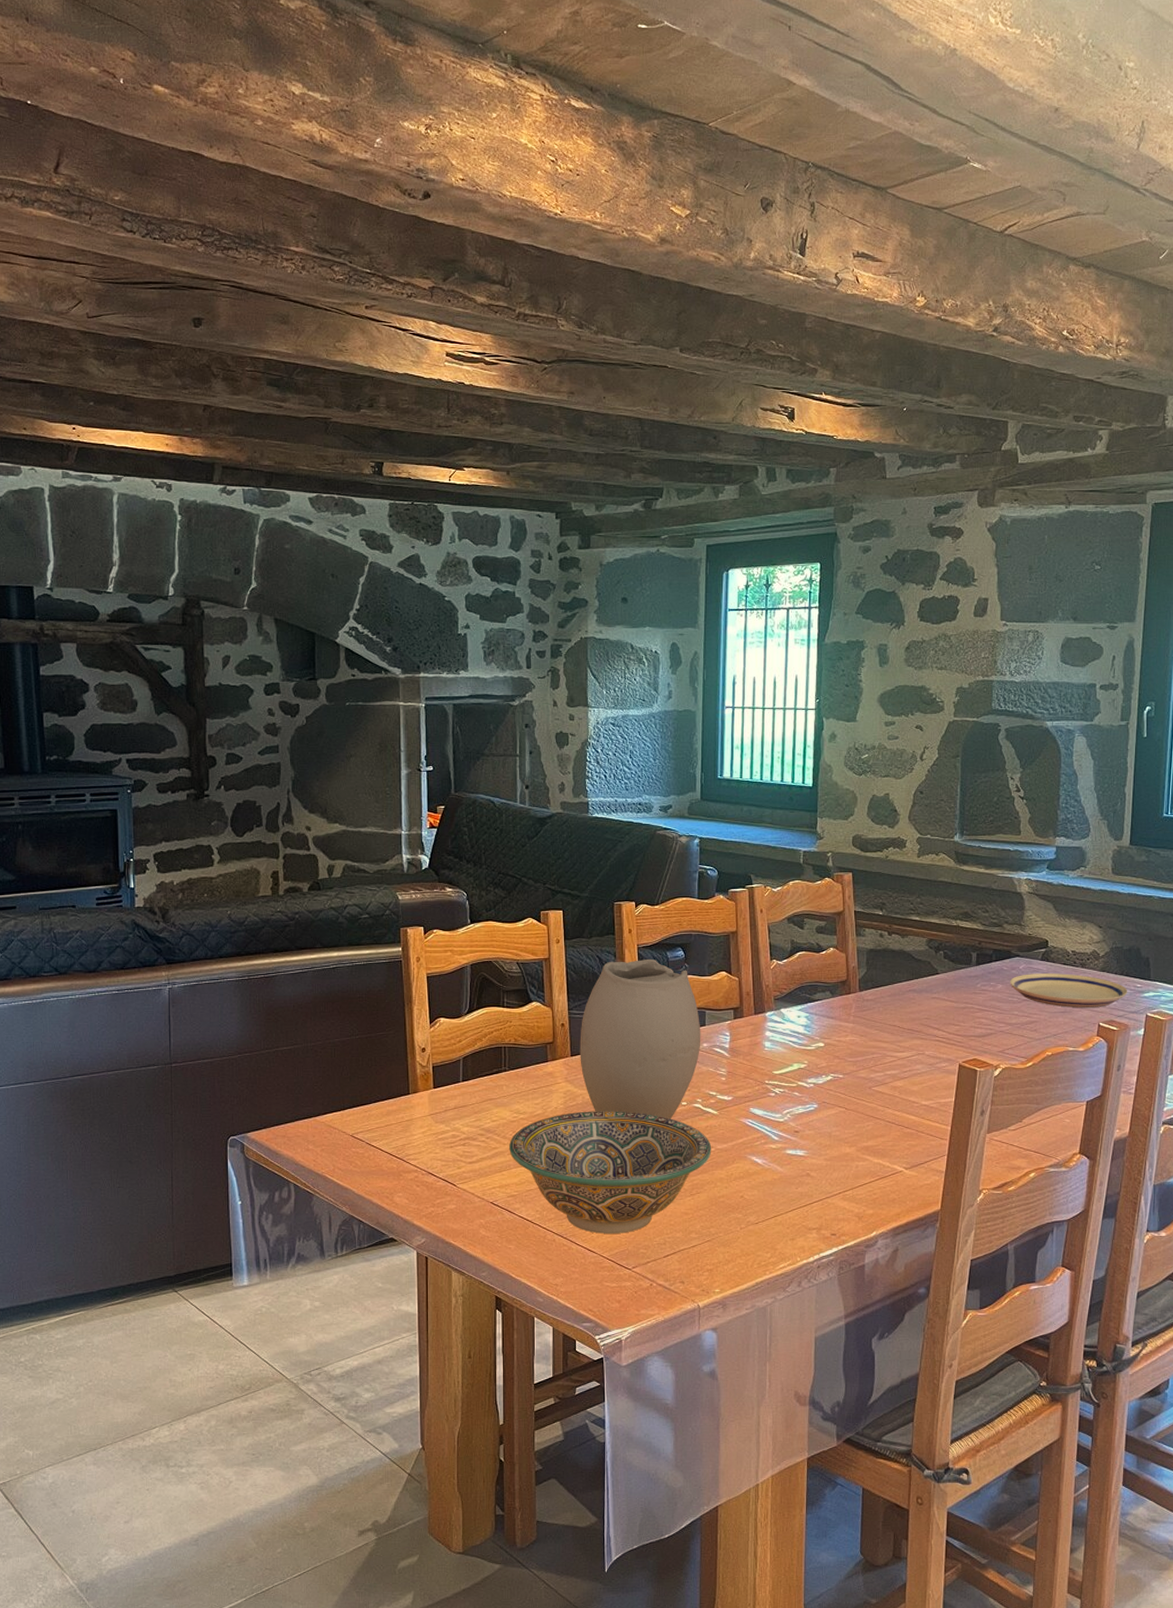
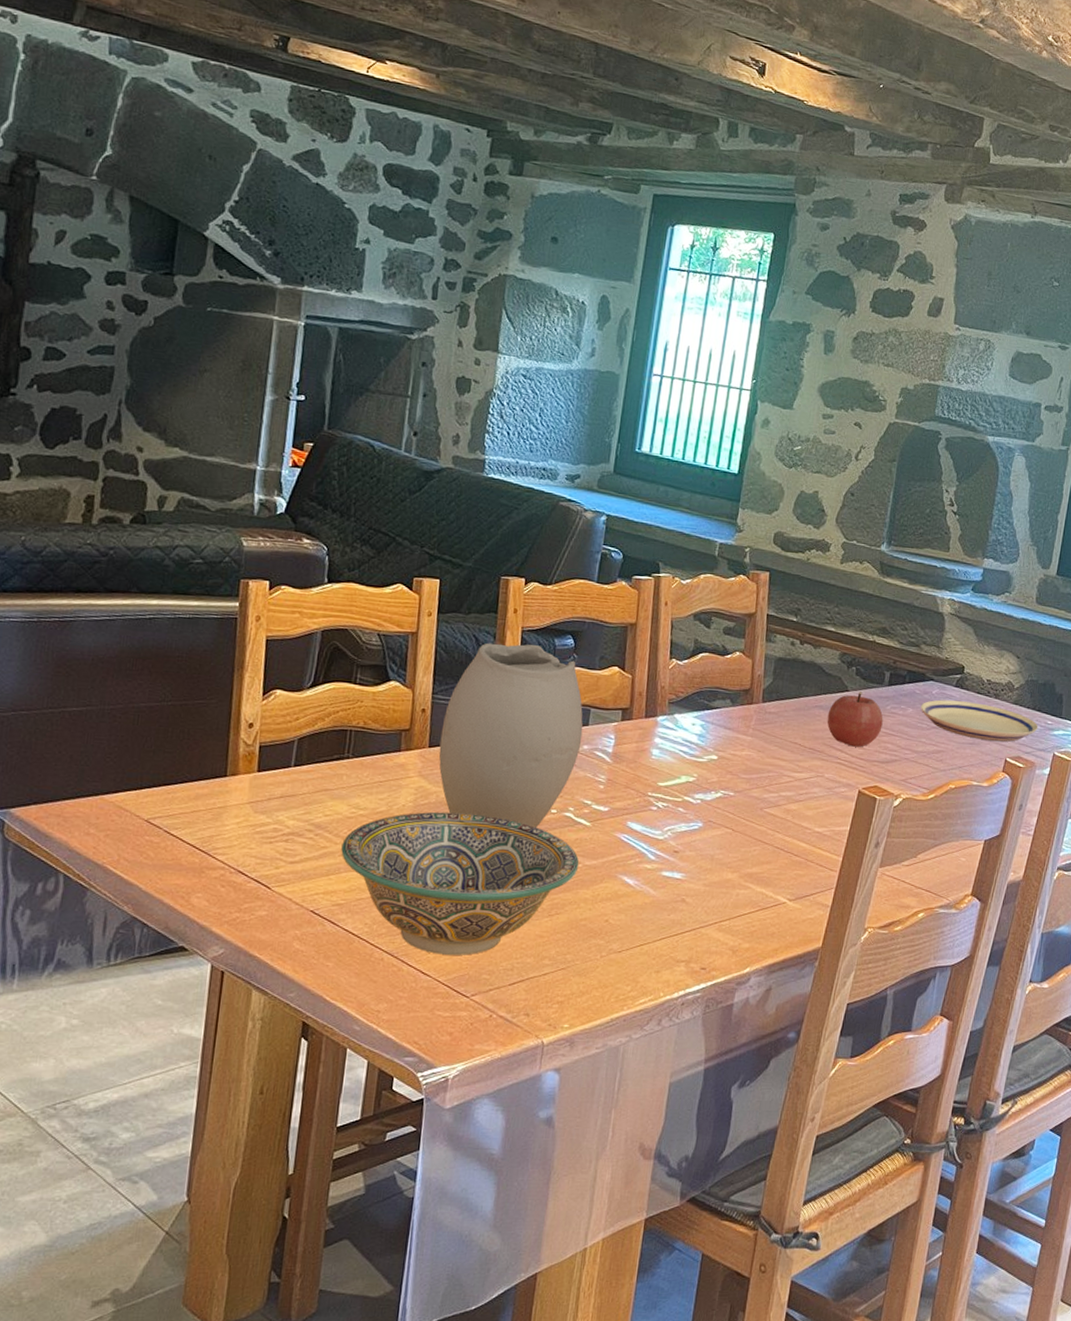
fruit: none [921,973,975,1024] -> present [827,691,883,747]

